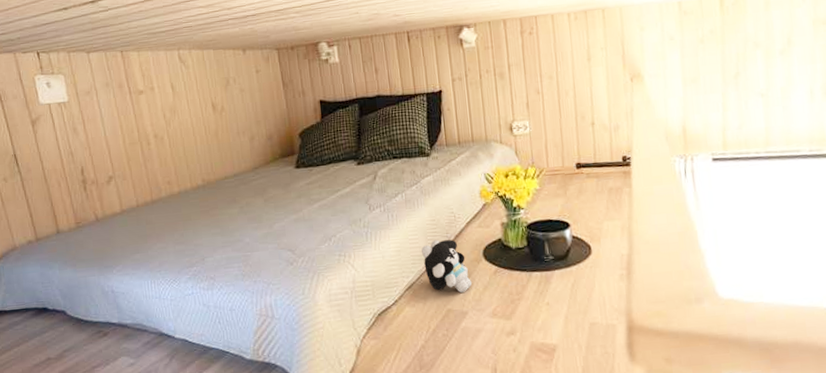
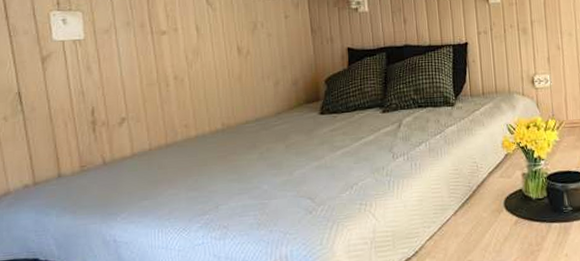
plush toy: present [421,240,472,293] -> none [444,189,492,243]

